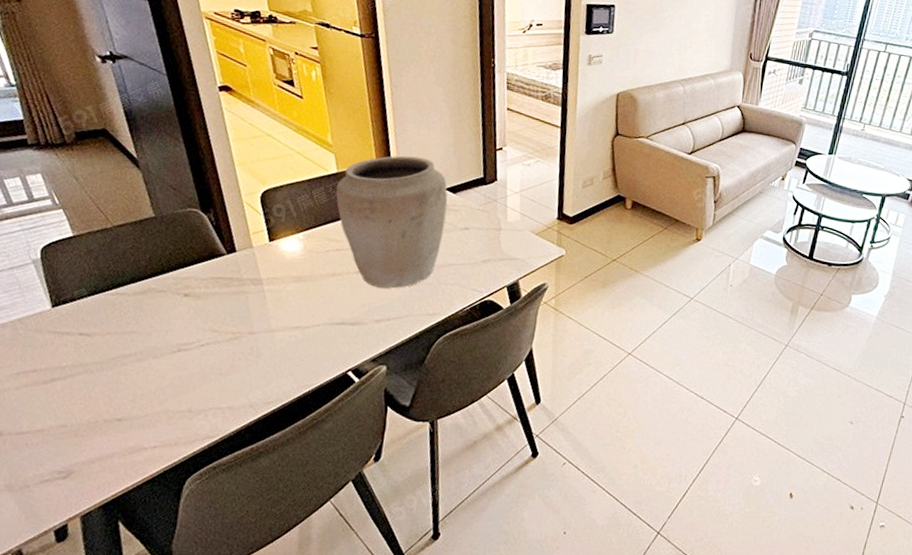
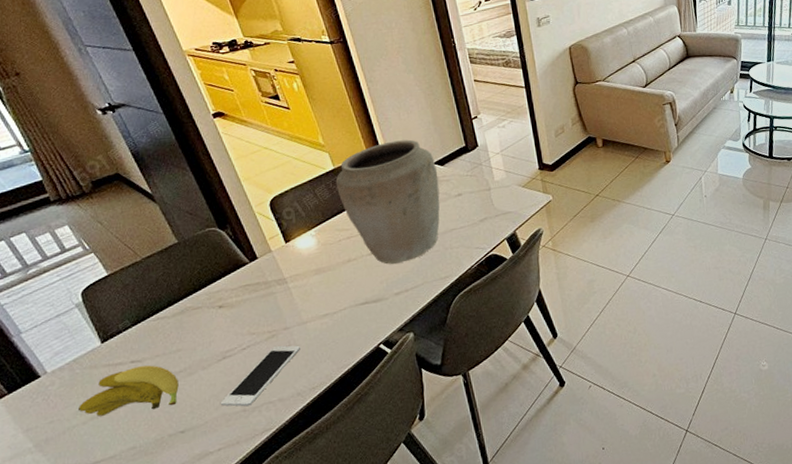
banana: none [14,340,126,390] -> present [79,365,179,417]
cell phone: none [165,349,263,407] -> present [220,345,300,407]

